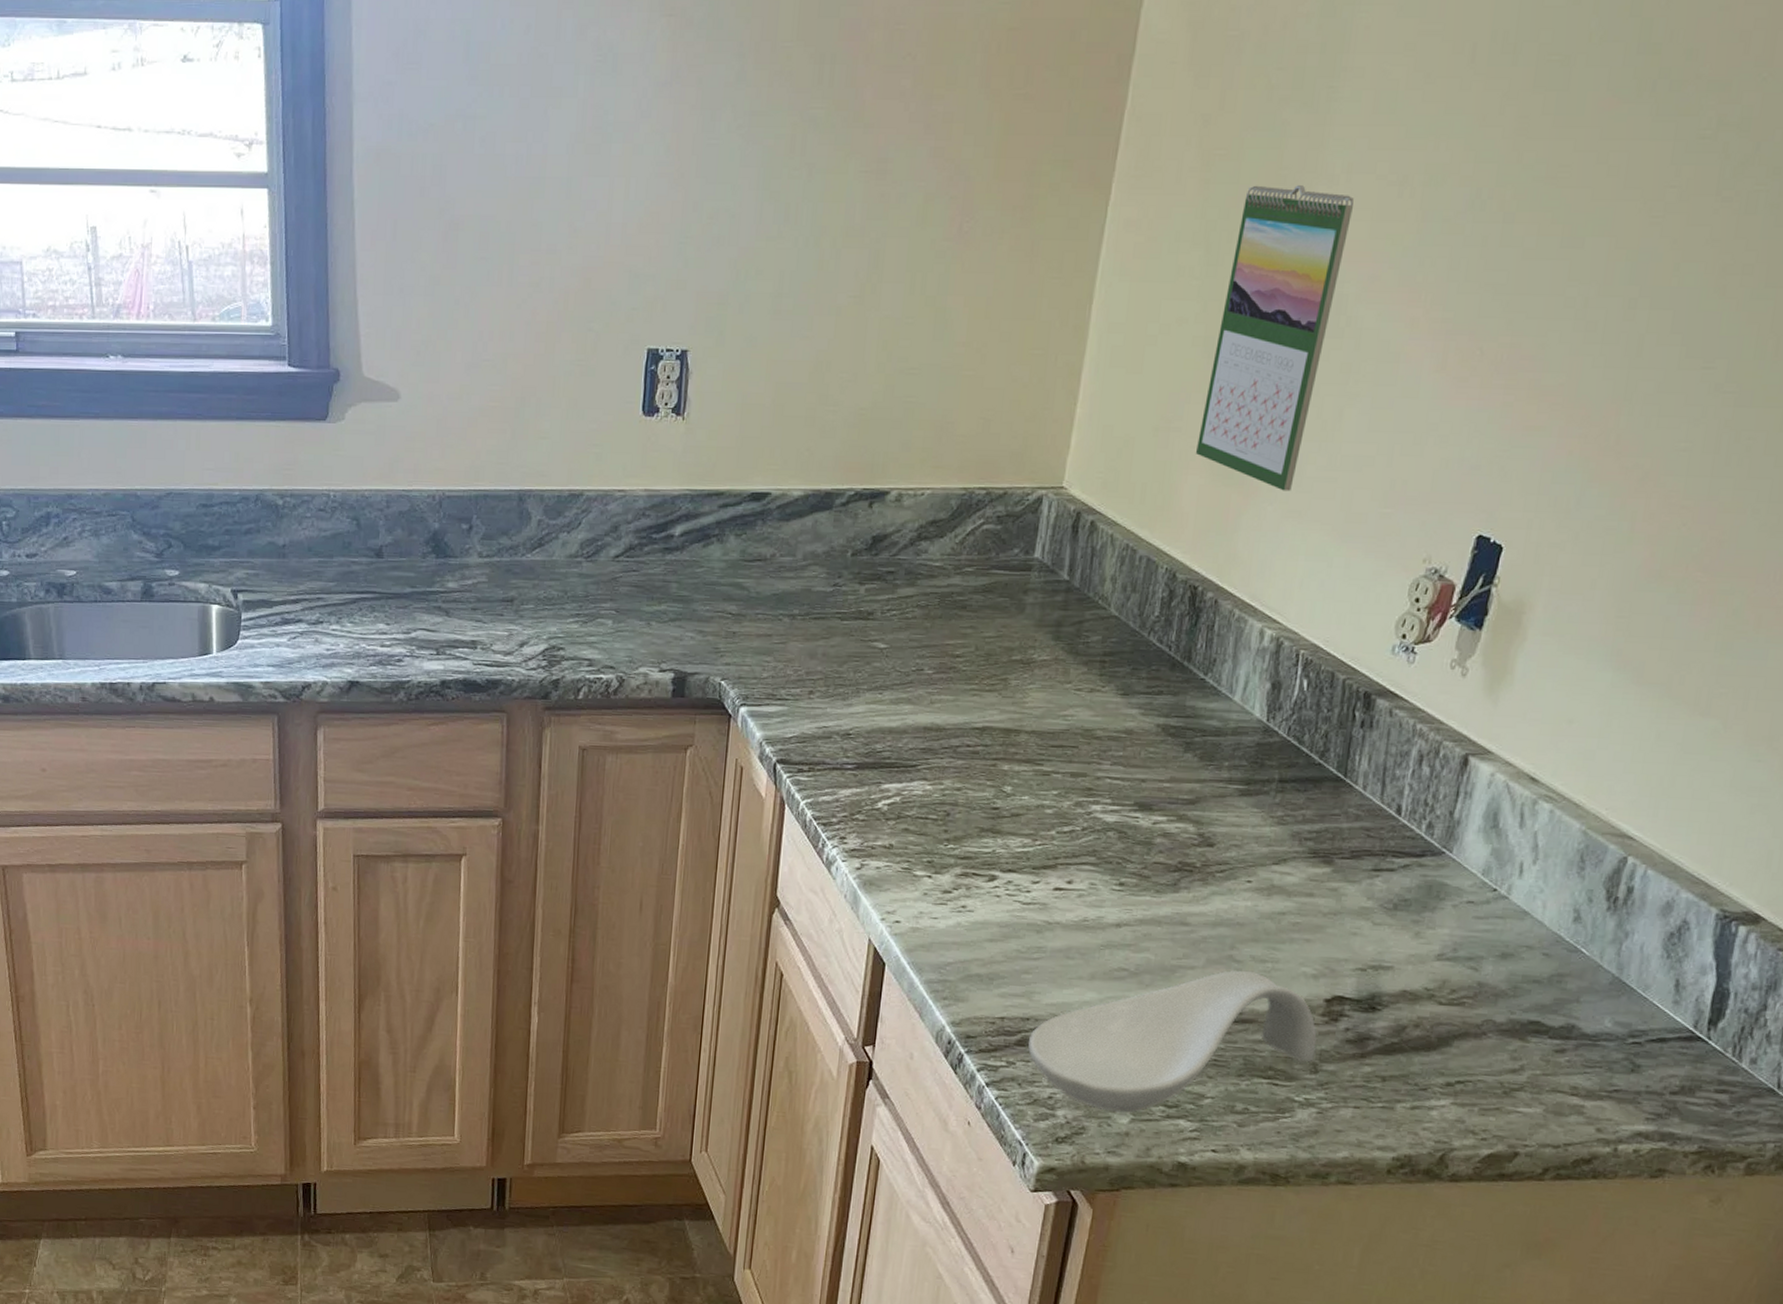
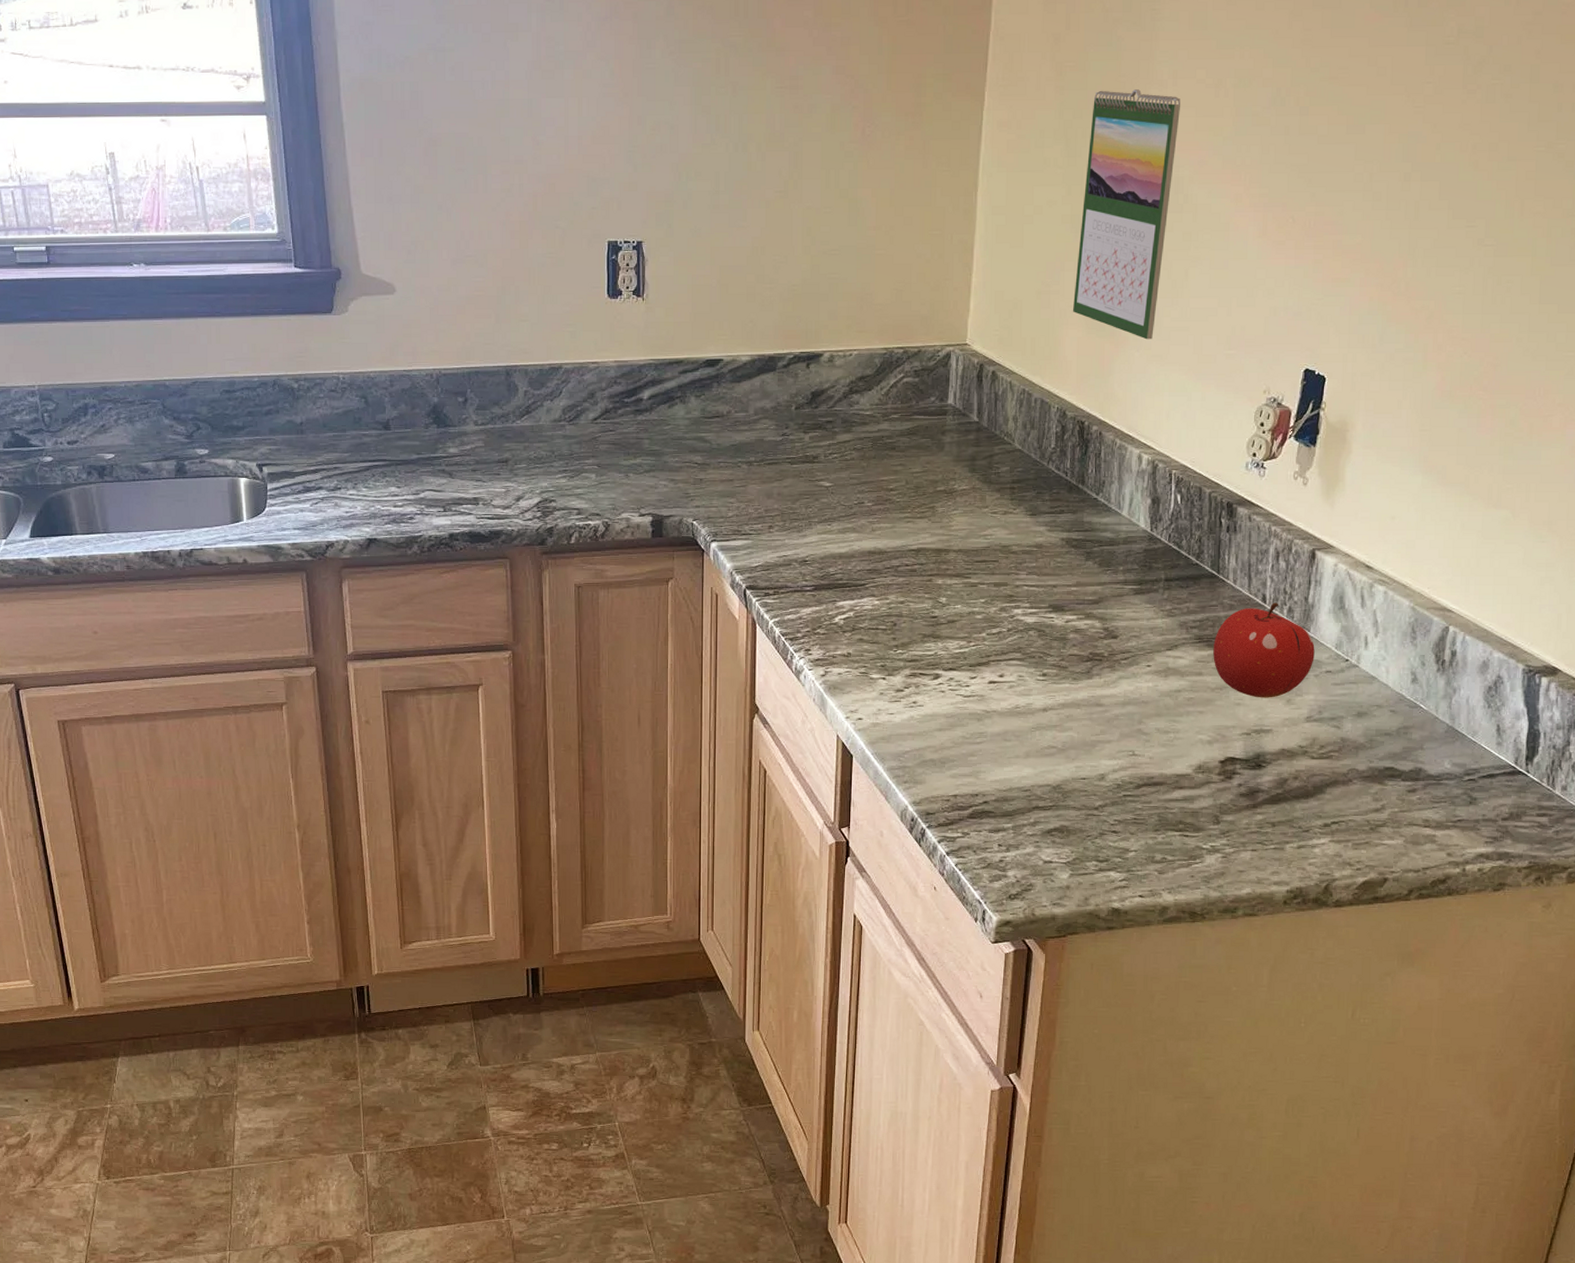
spoon rest: present [1027,969,1317,1113] -> none [978,741,1217,869]
fruit: none [1329,815,1457,929] -> present [1213,602,1315,698]

